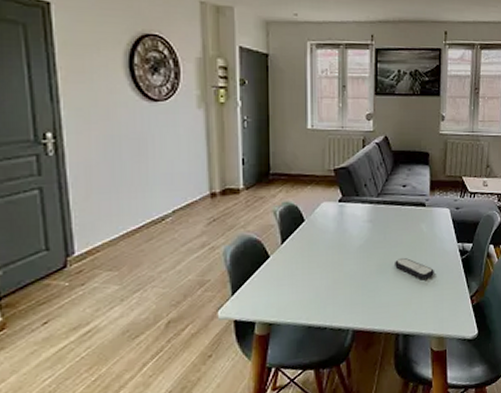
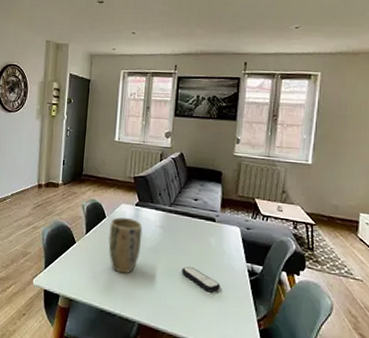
plant pot: none [310,217,349,281] -> present [108,217,143,274]

